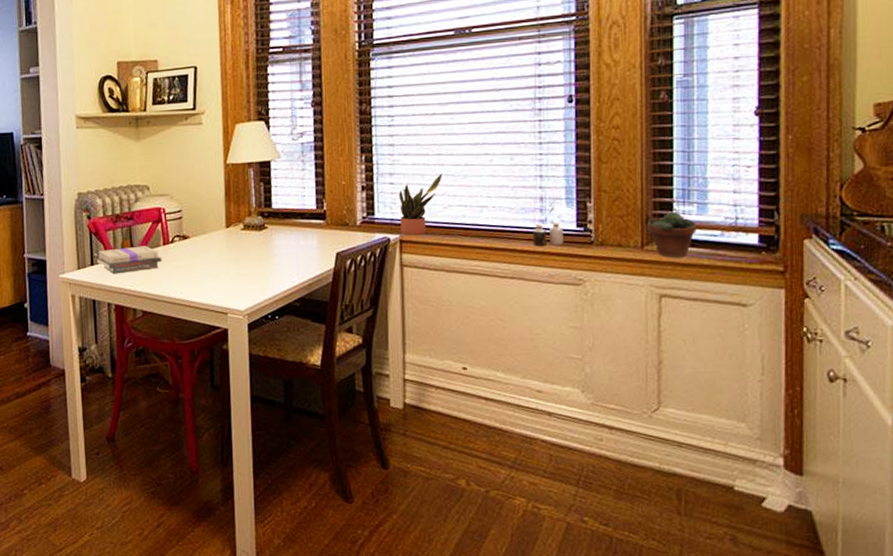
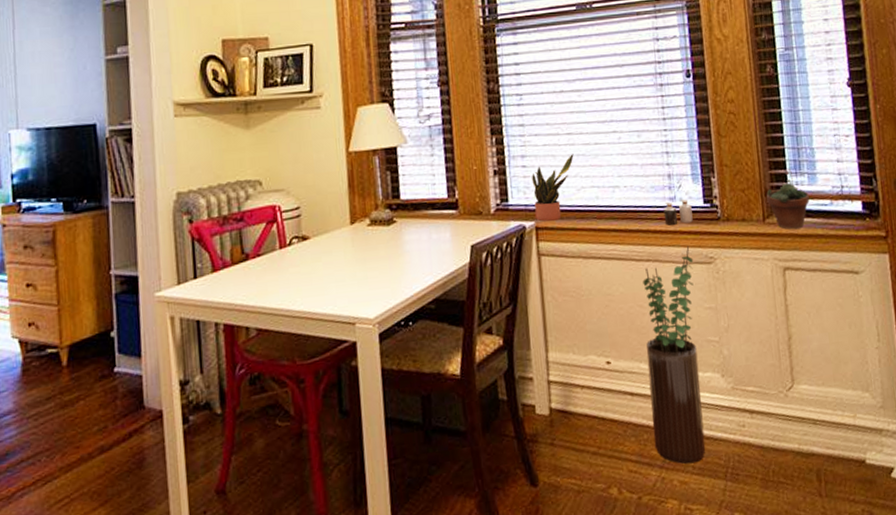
books: present [96,245,162,274] -> none [200,250,279,288]
vase: none [504,267,561,468] -> present [643,246,706,464]

